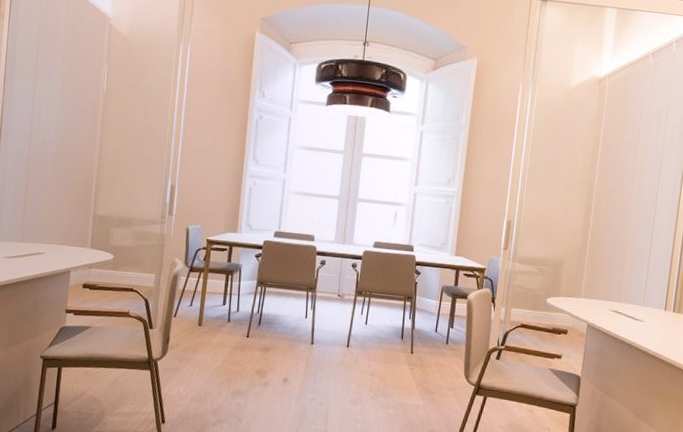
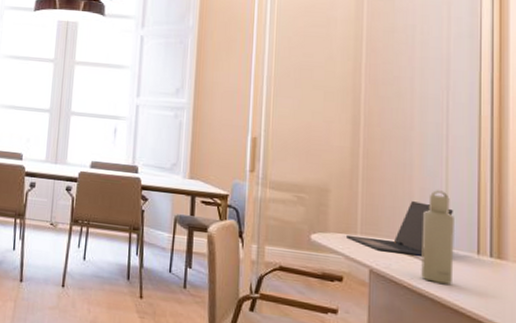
laptop: none [573,271,651,314] -> present [347,201,453,258]
bottle: none [624,262,652,333] -> present [421,190,454,284]

